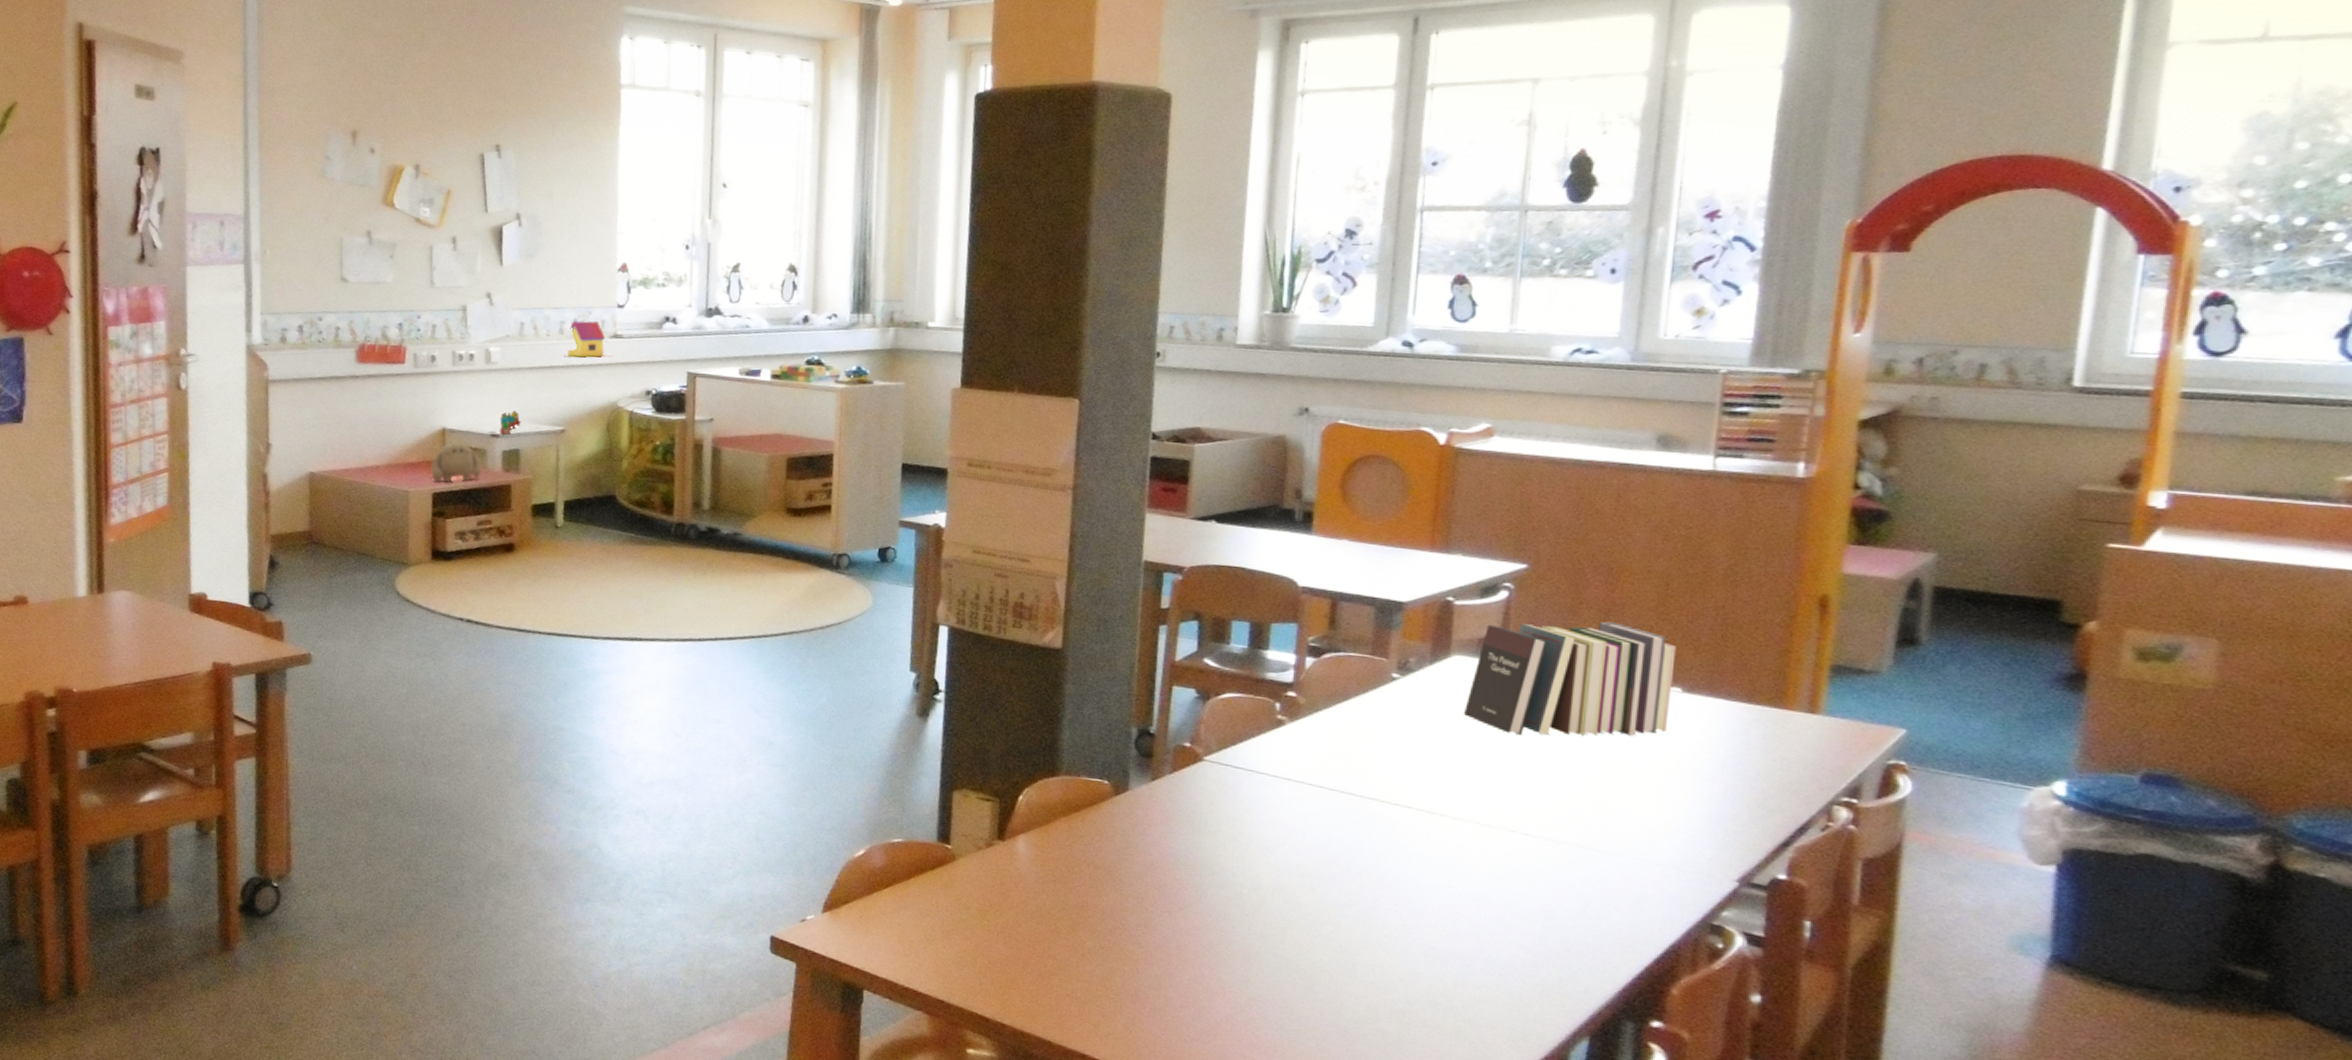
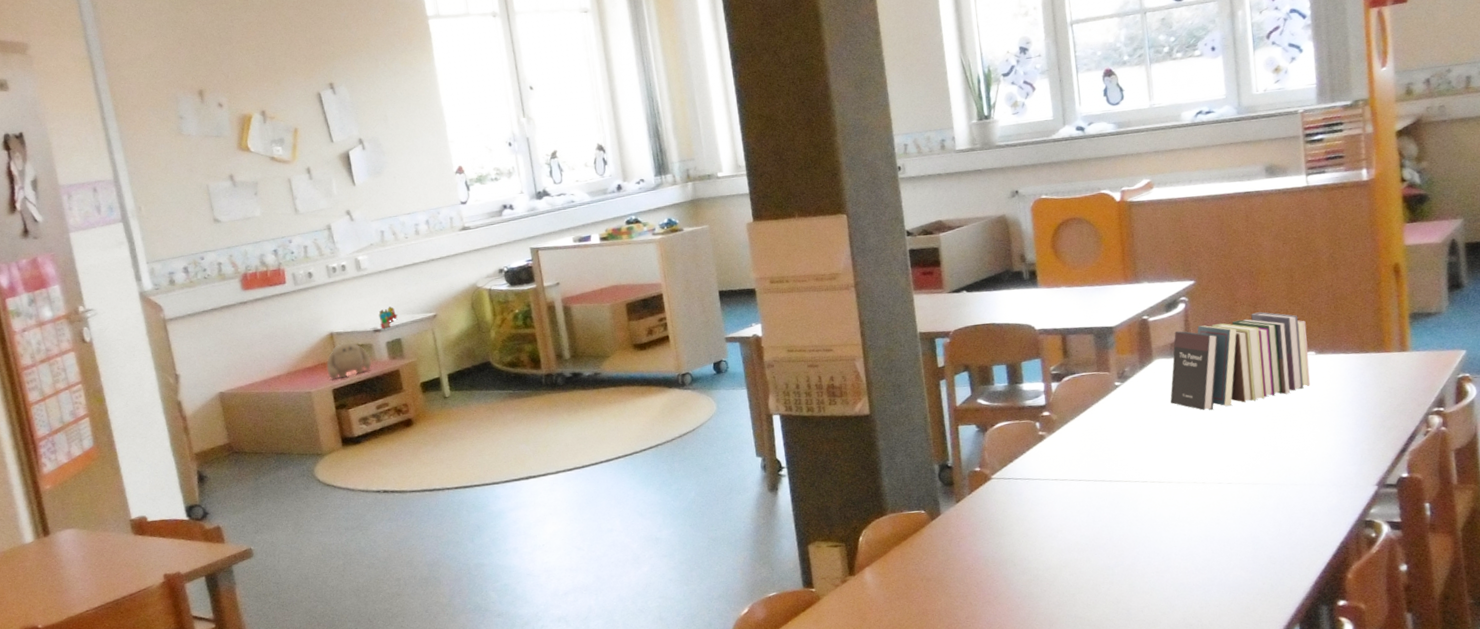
toy house: present [564,321,611,359] -> none [423,219,464,254]

